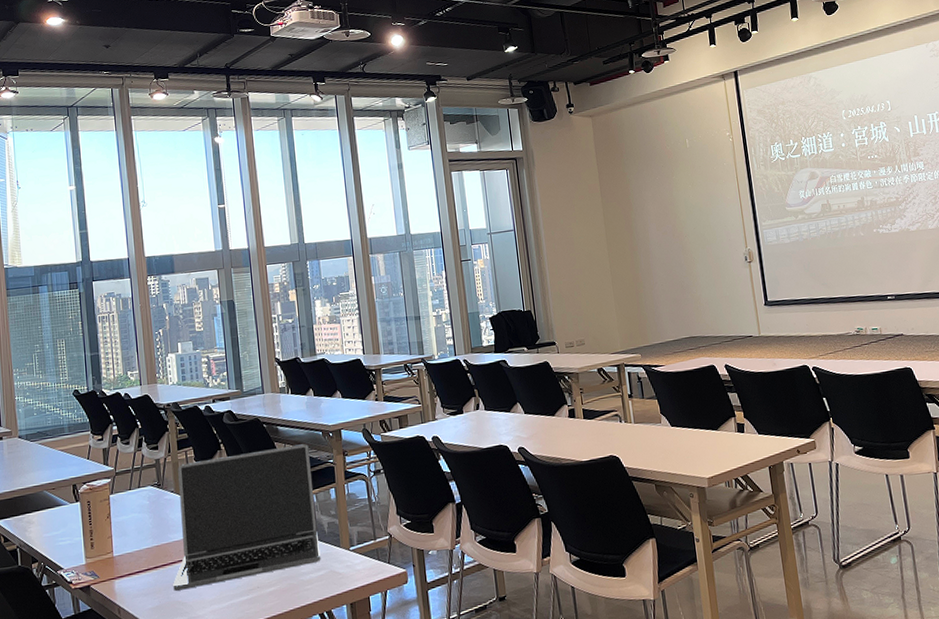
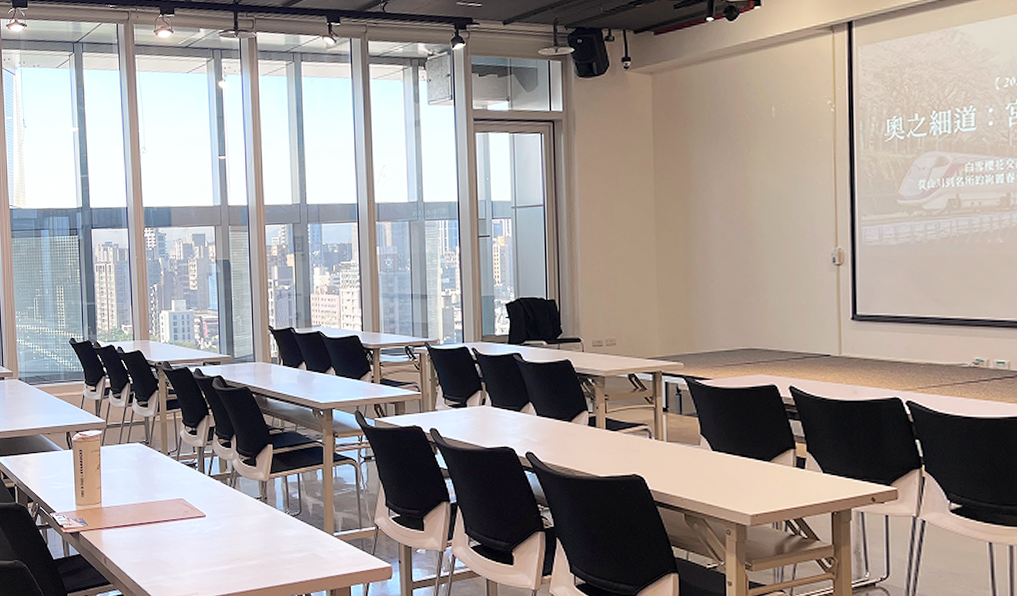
laptop: present [173,444,321,591] -> none [156,419,303,550]

